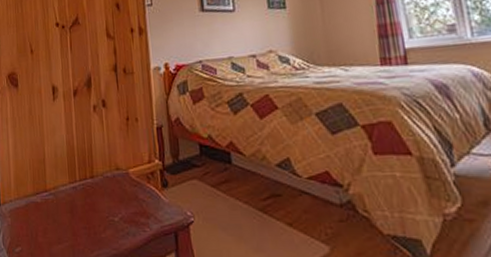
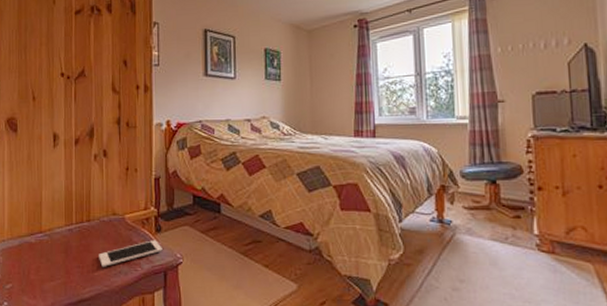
cell phone: none [105,197,171,228] -> present [99,240,163,267]

